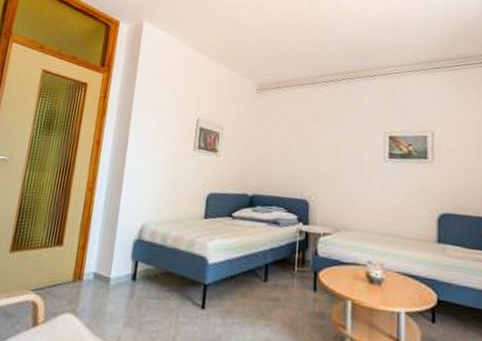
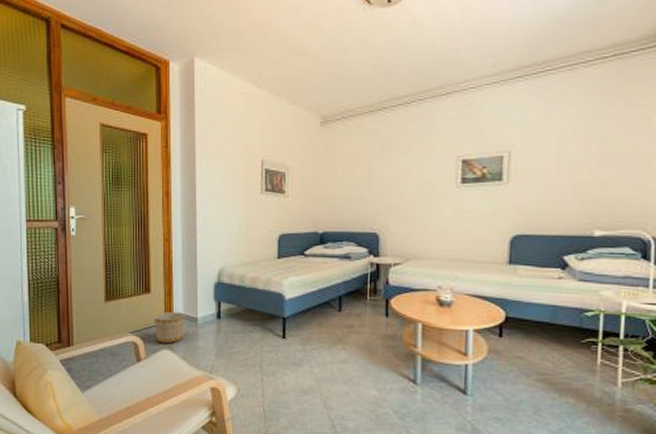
planter: none [60,268,98,307] -> present [154,311,186,344]

